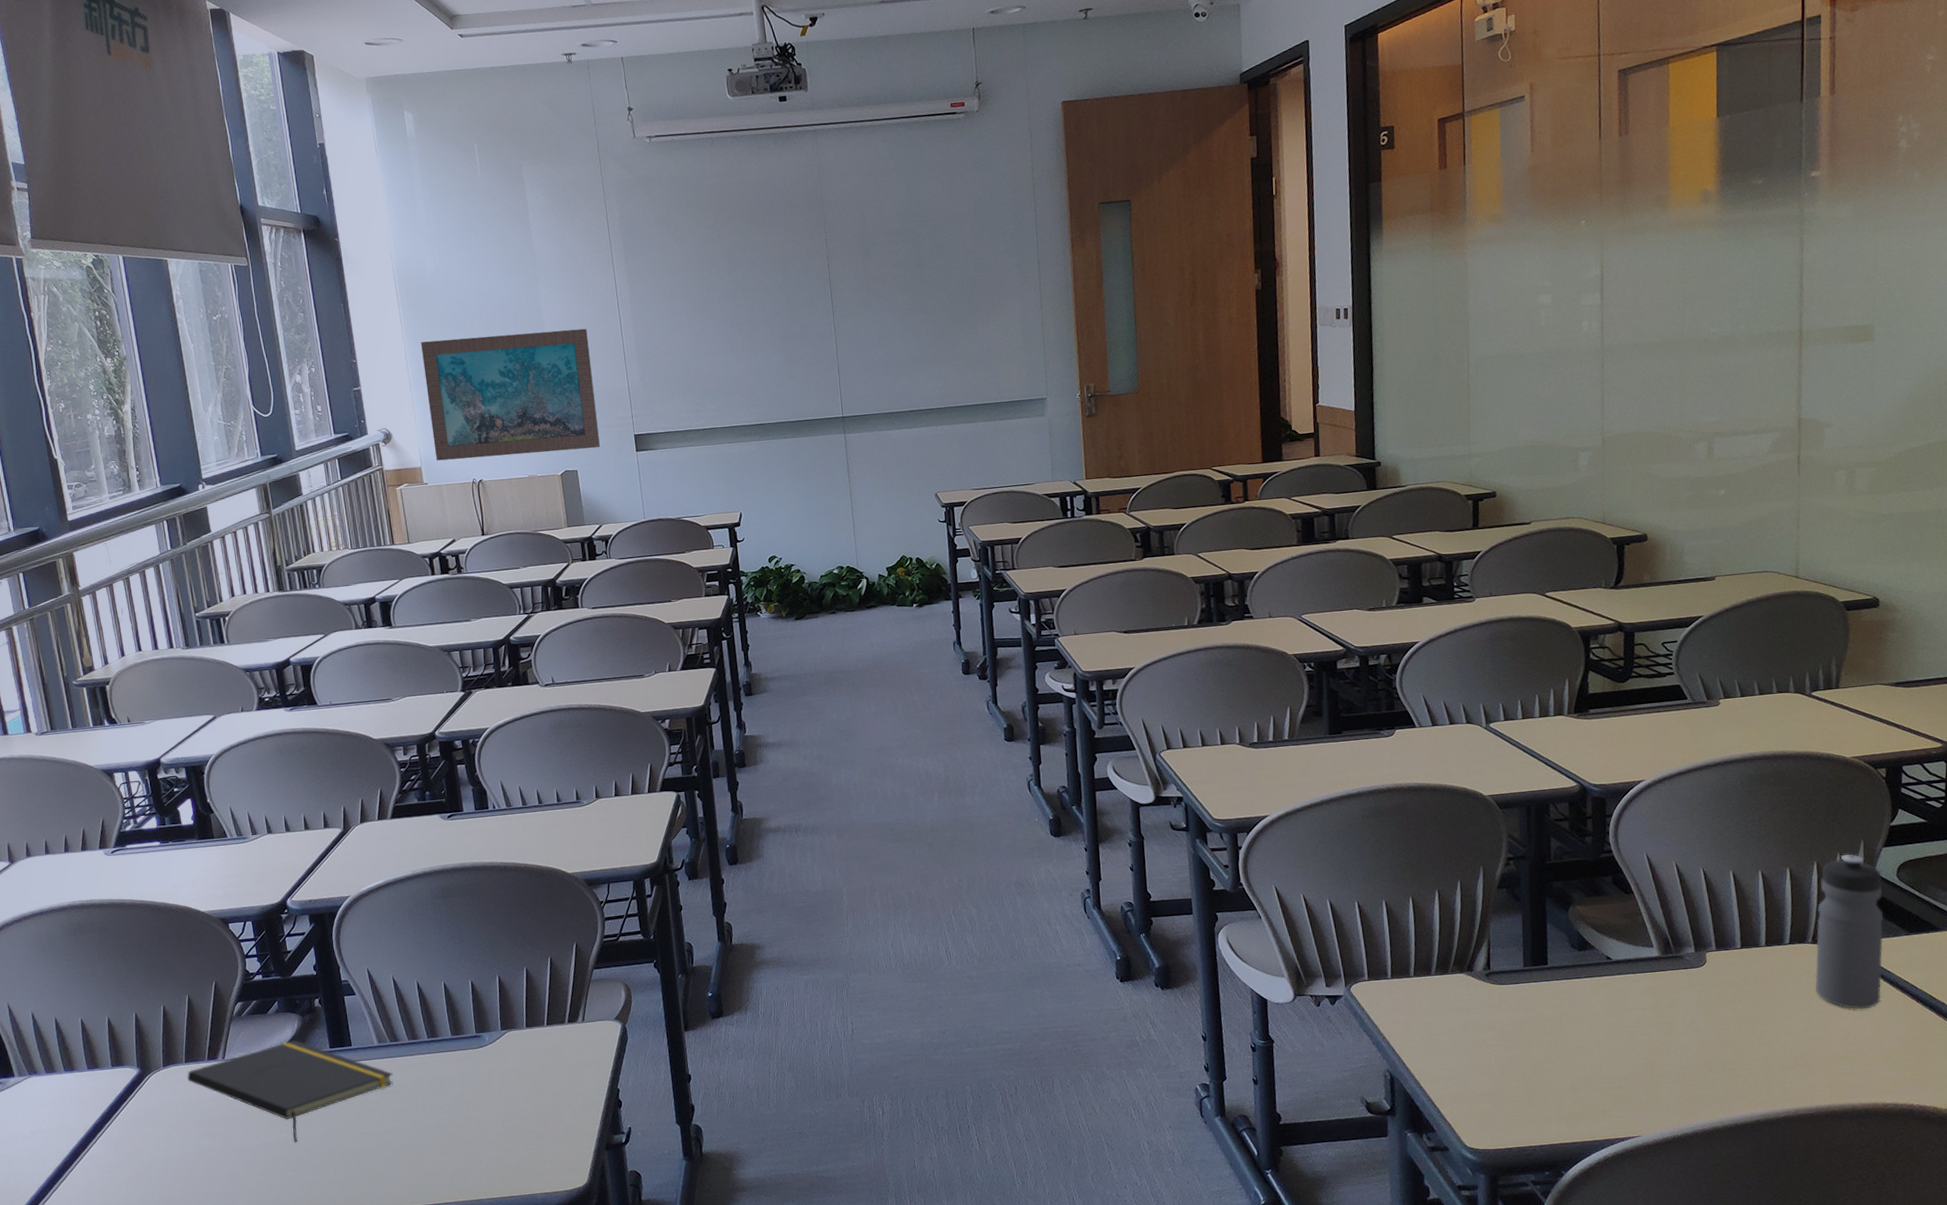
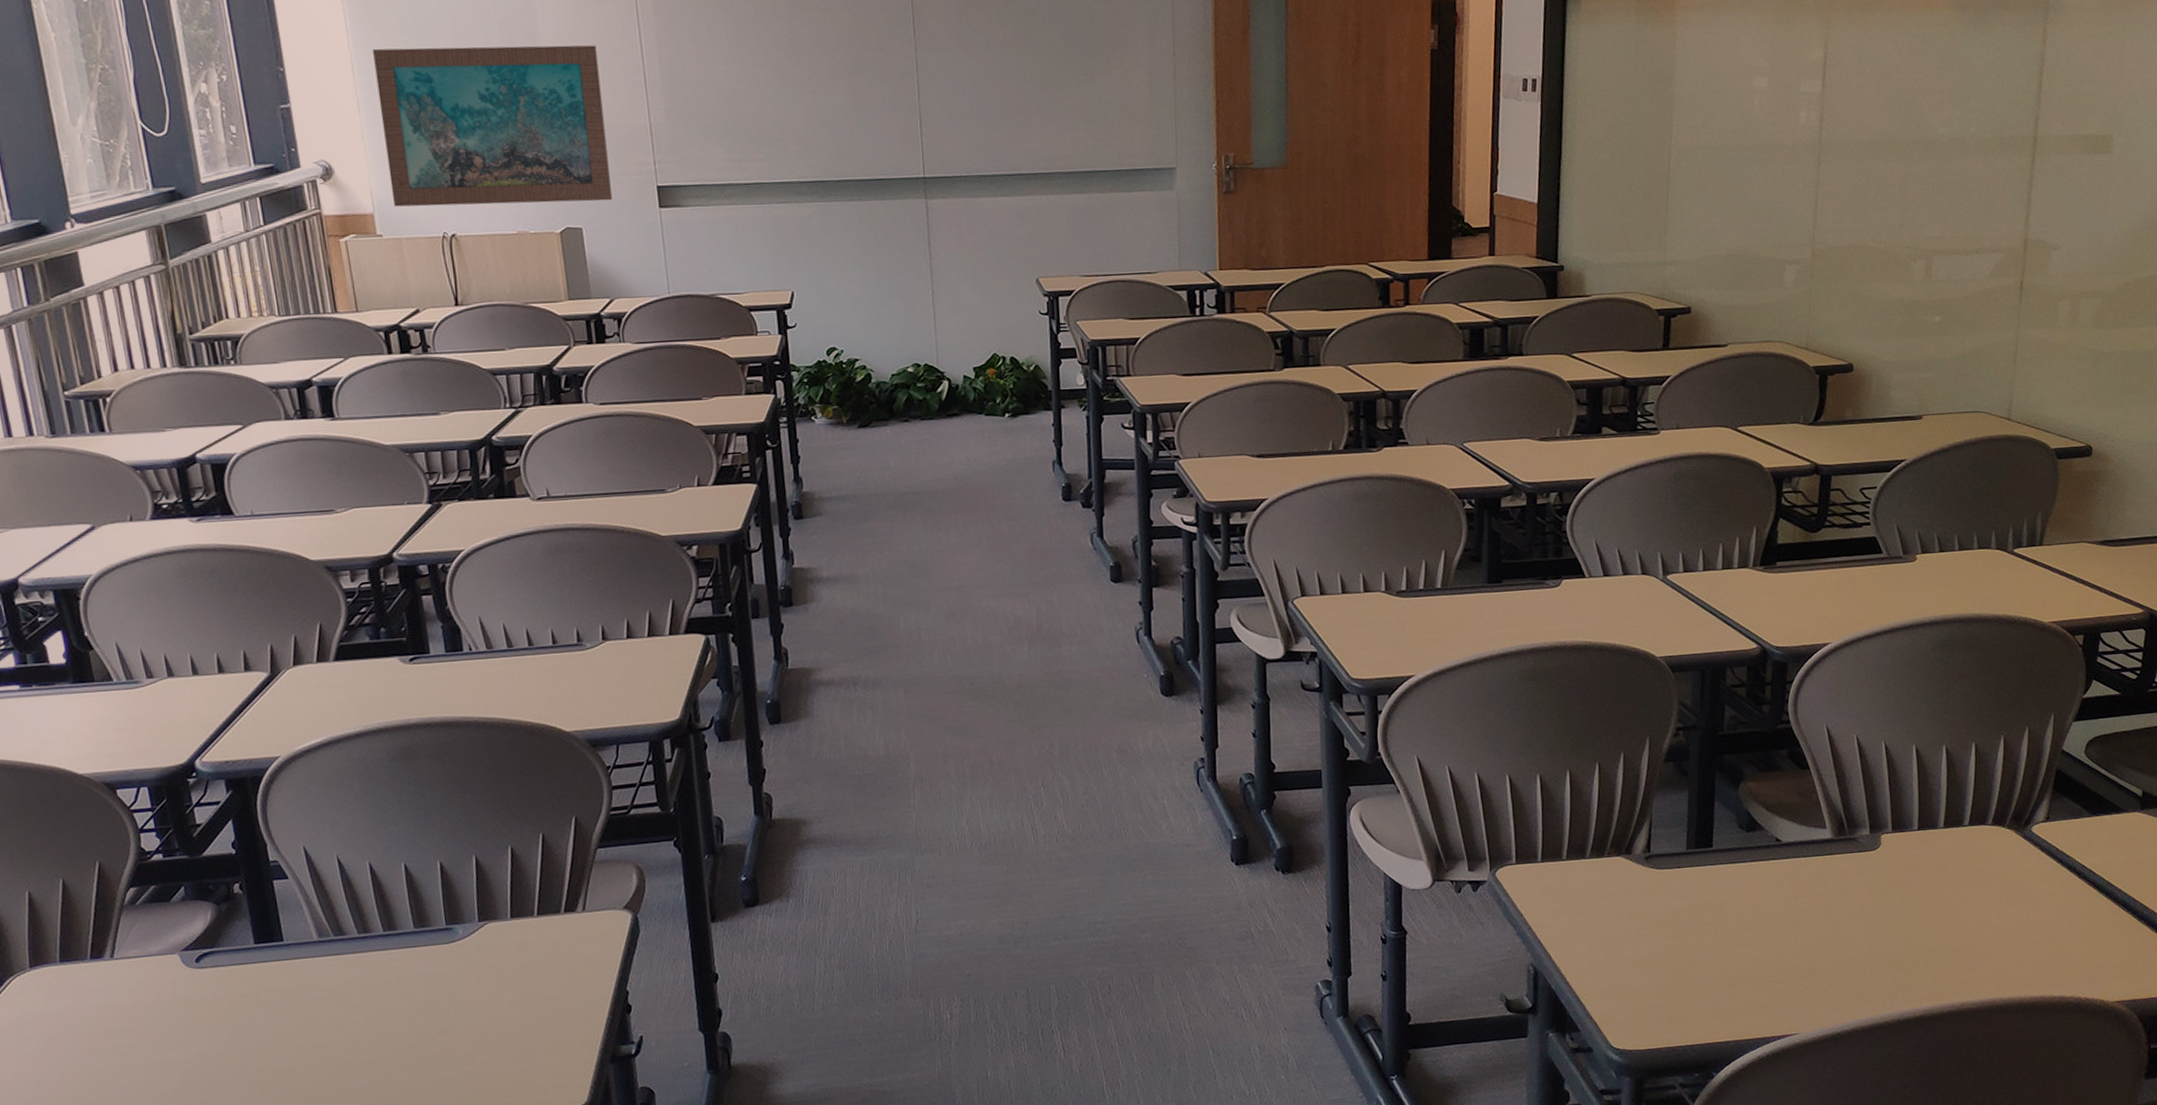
notepad: present [187,1040,394,1143] -> none [63,934,339,1060]
water bottle: present [1815,854,1883,1010] -> none [1992,729,2069,897]

